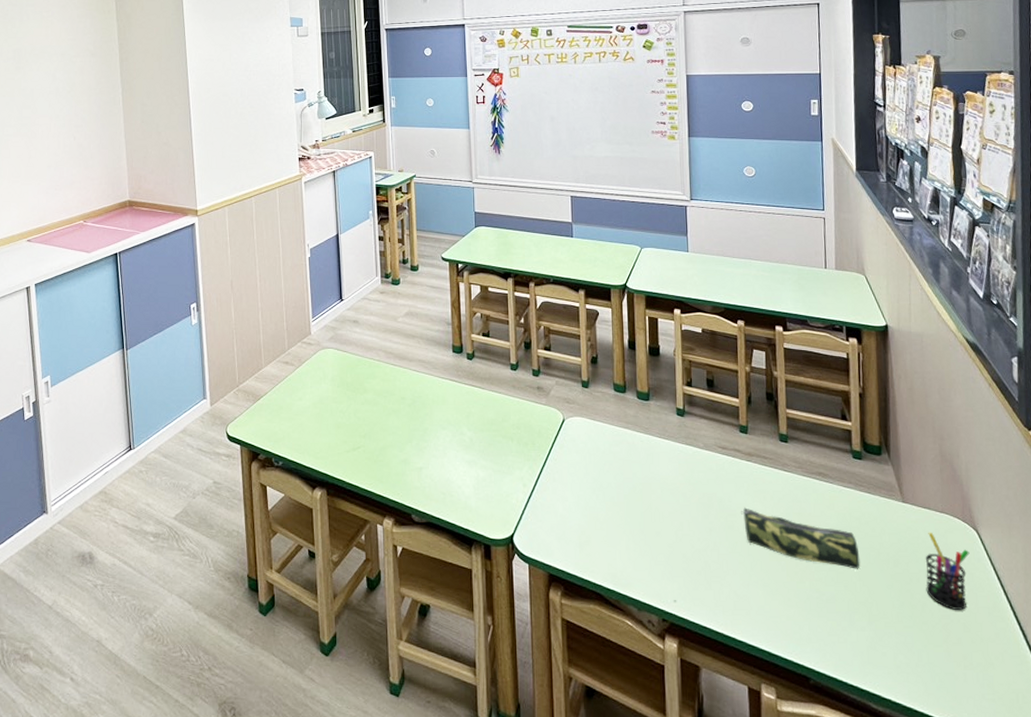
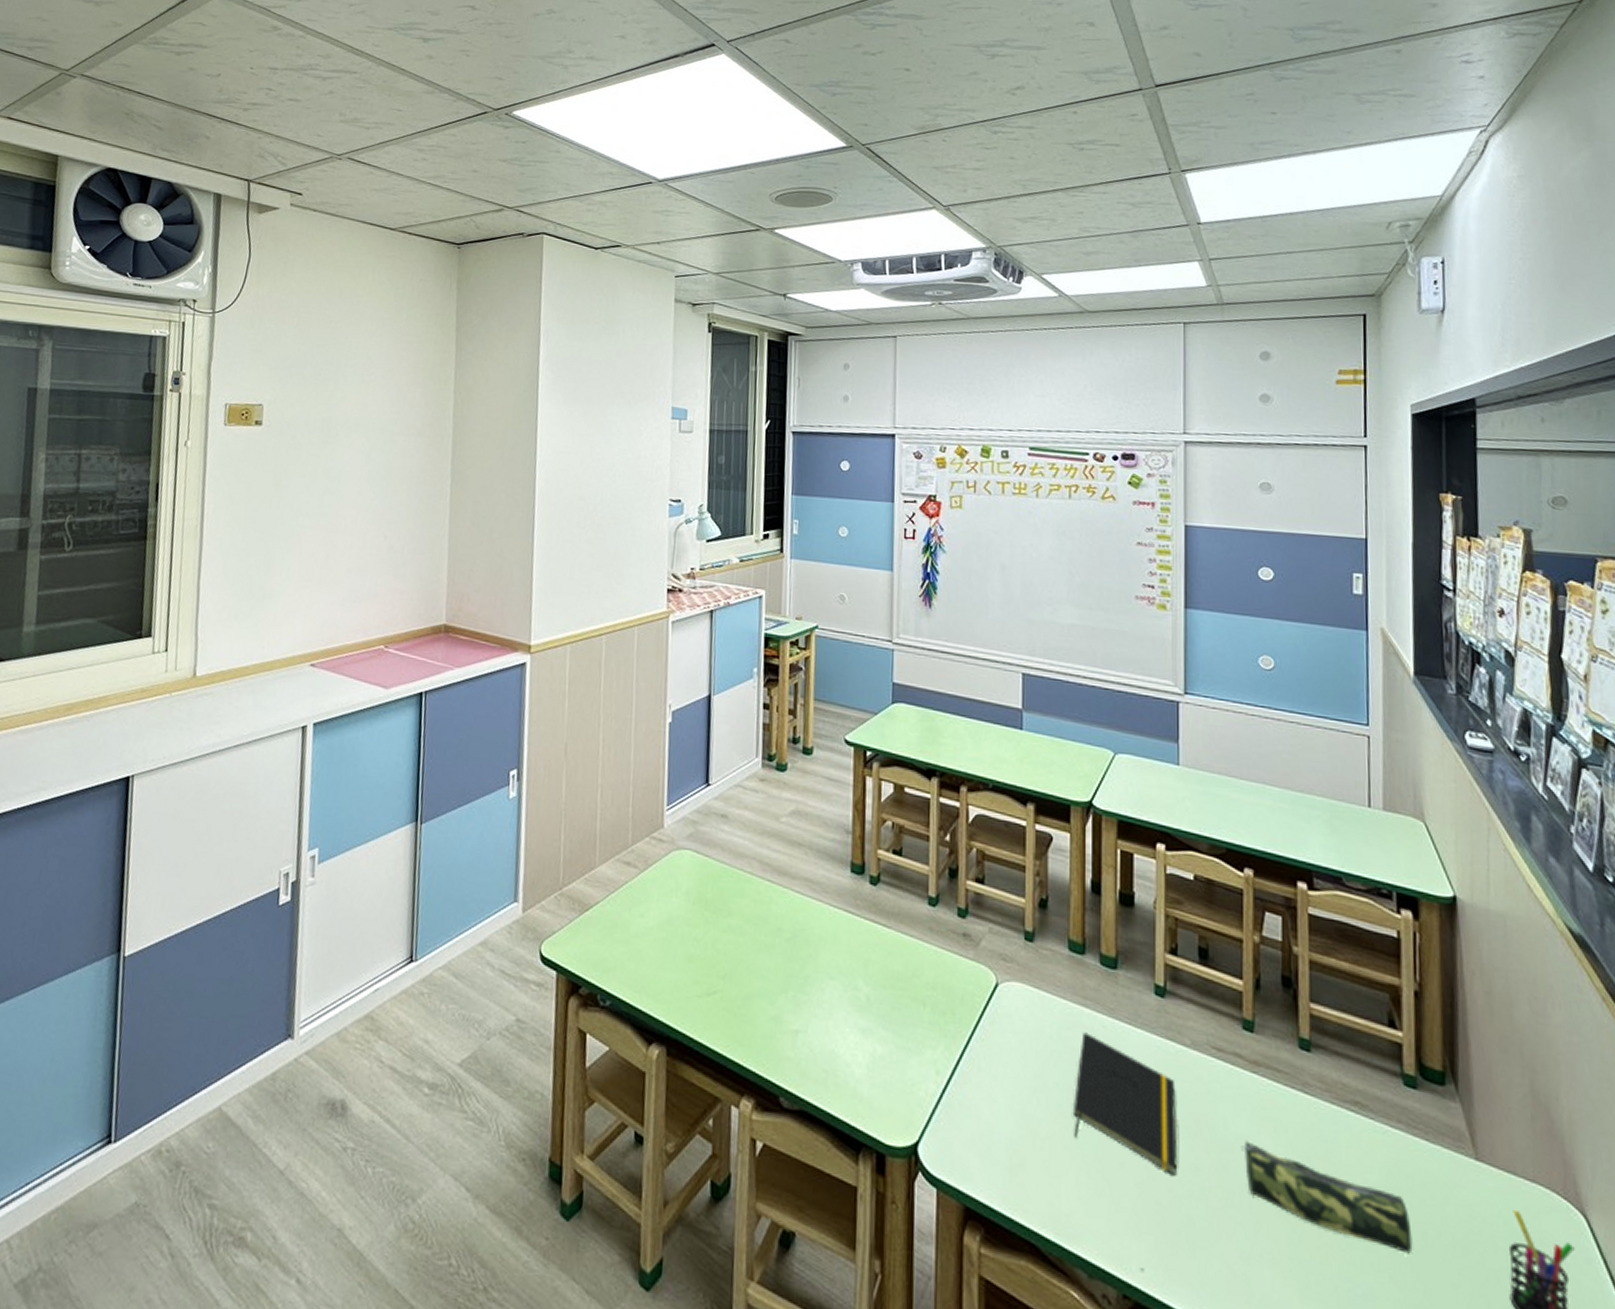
notepad: none [622,446,697,536] -> present [1072,1032,1178,1176]

